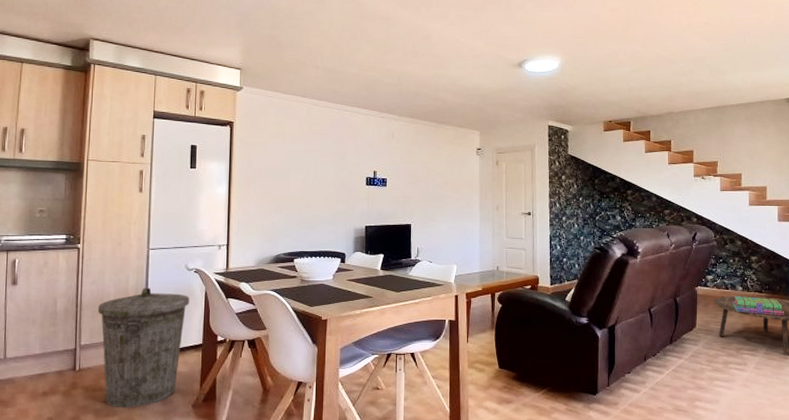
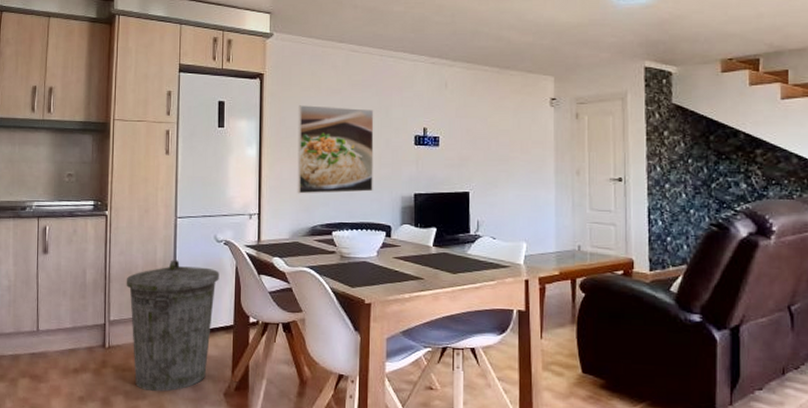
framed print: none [263,150,332,227] -> present [297,105,374,194]

